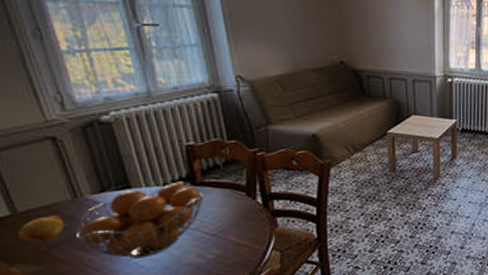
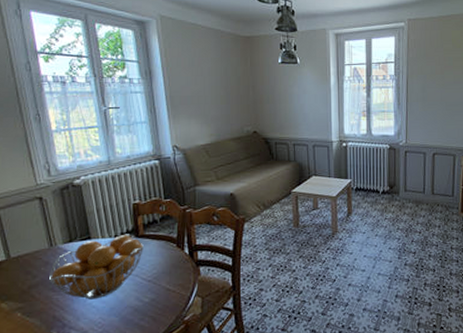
fruit: present [18,215,64,242] -> none [10,261,42,283]

